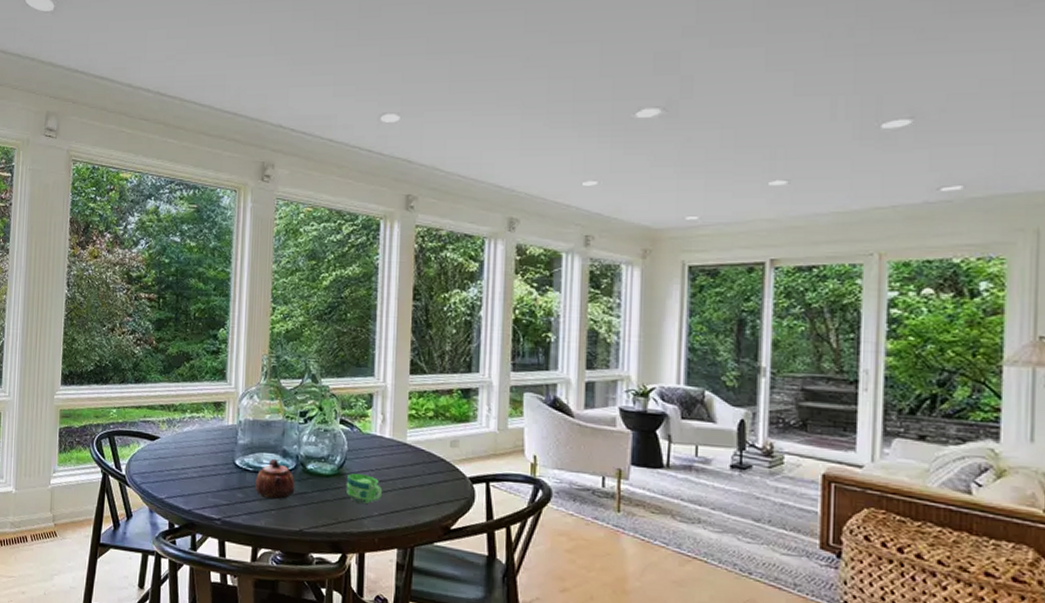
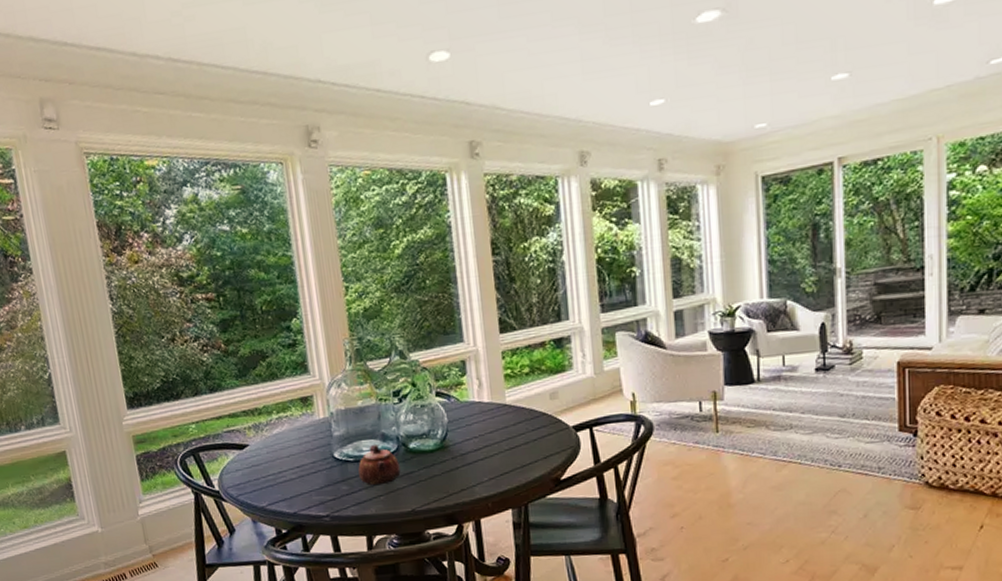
cup: present [345,473,383,504] -> none [451,442,490,472]

